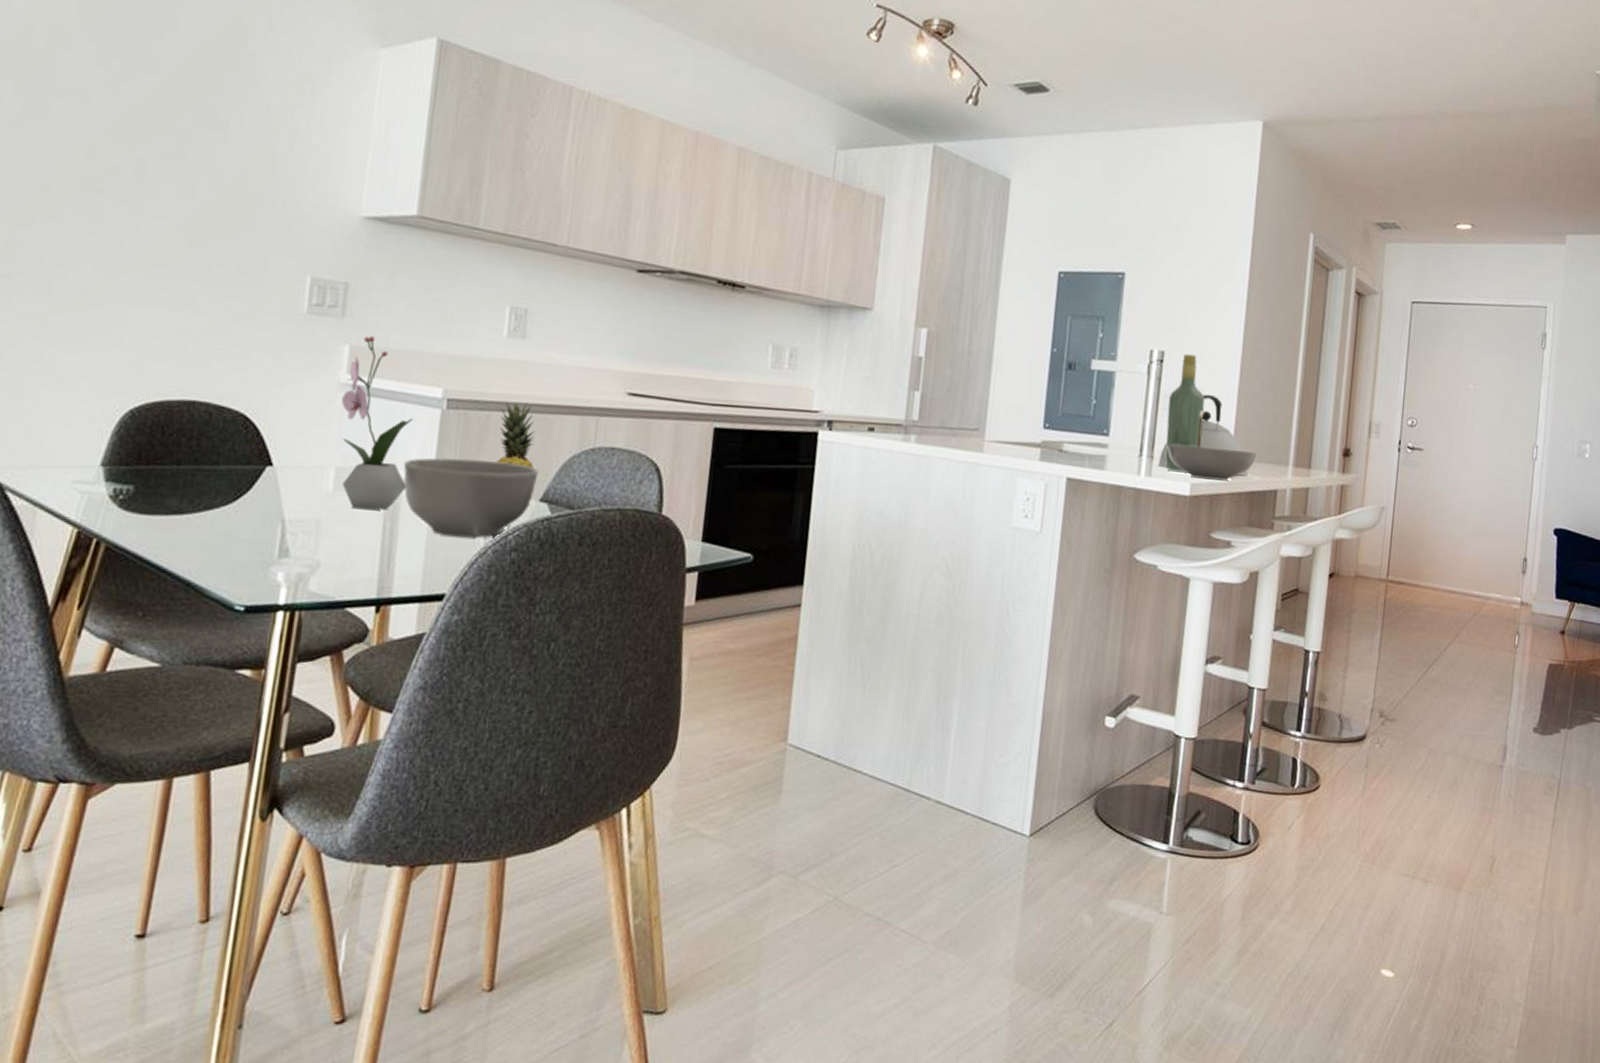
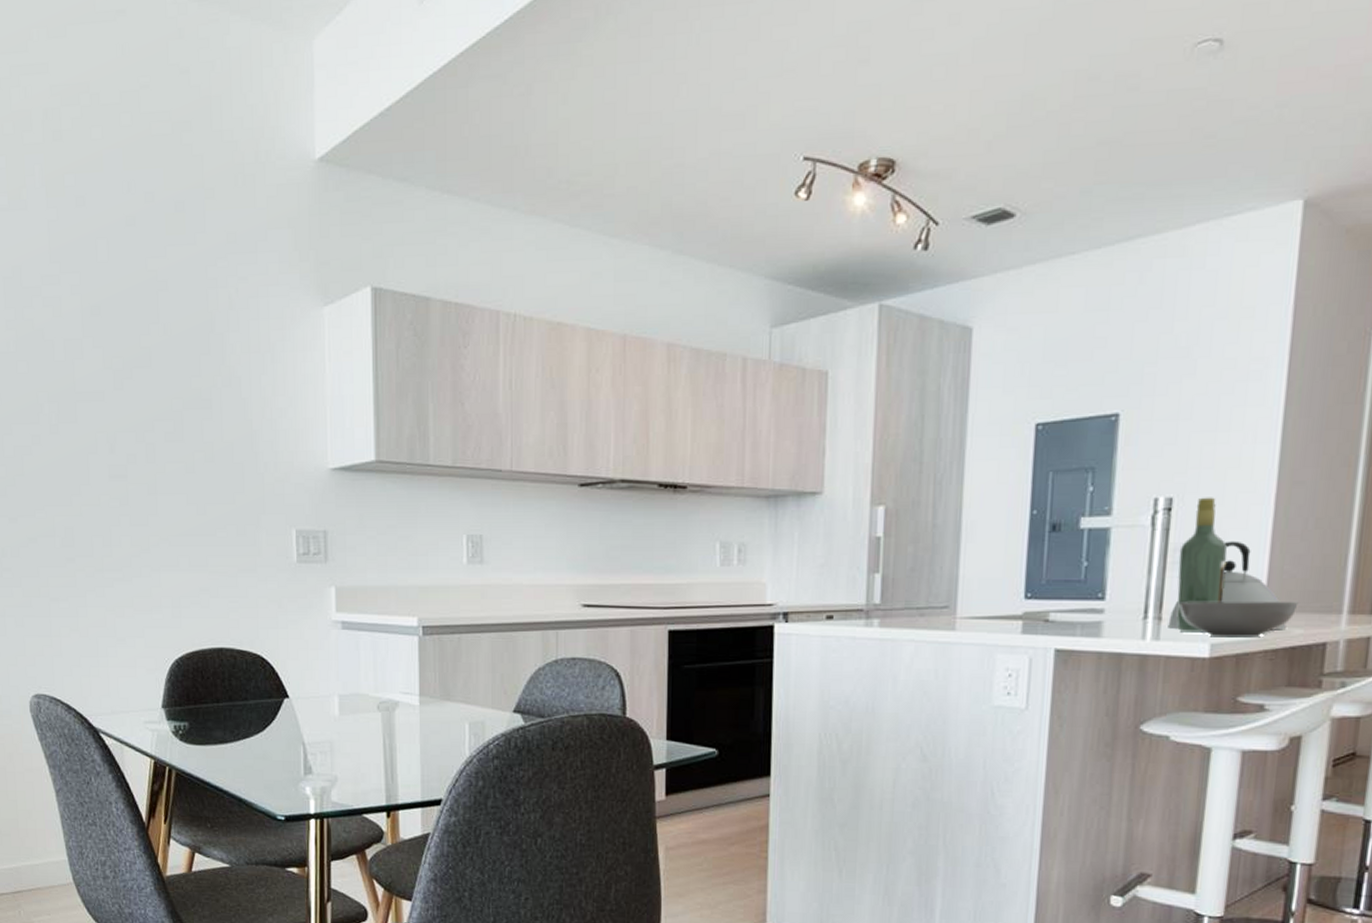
flower arrangement: present [341,336,413,510] -> none [335,576,398,730]
bowl: present [403,458,539,538] -> none [393,679,510,749]
fruit: present [496,402,535,468] -> none [469,623,504,683]

